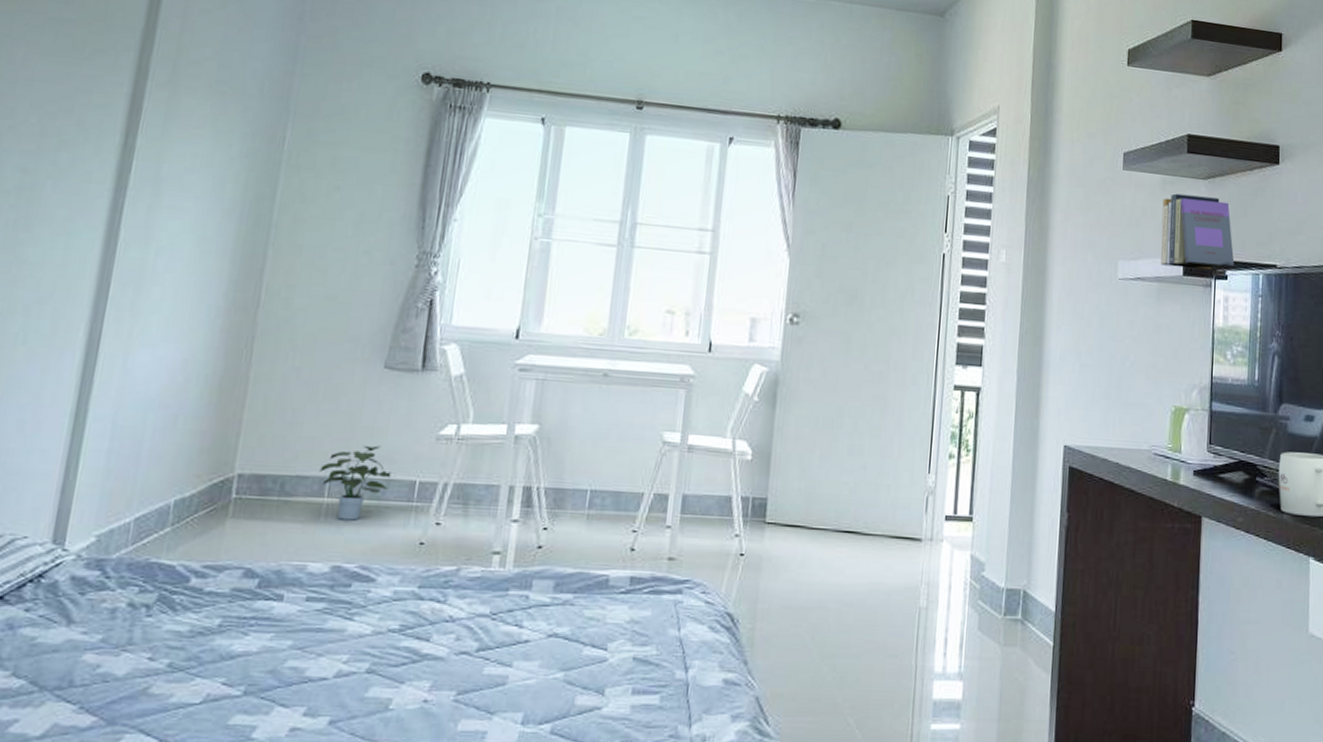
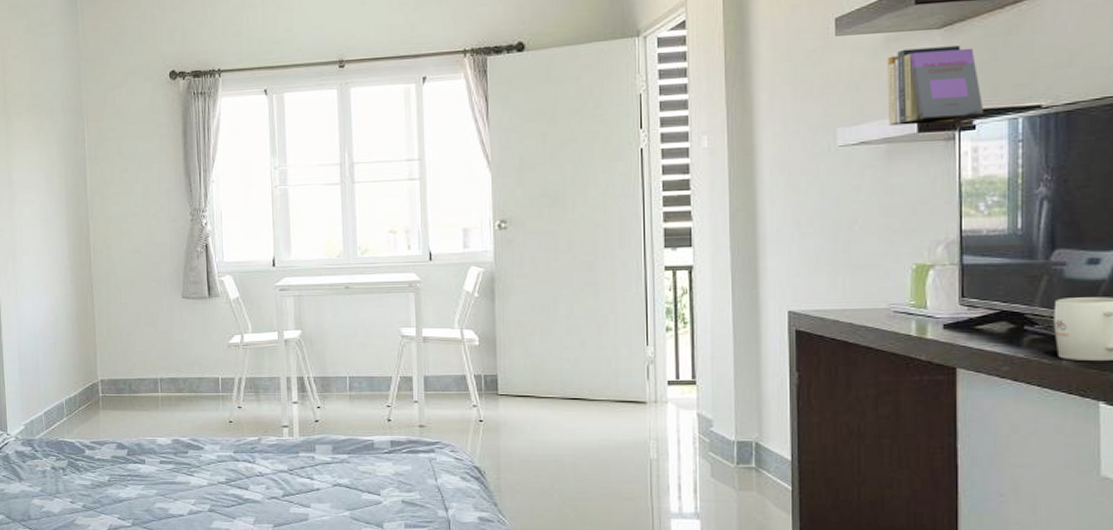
potted plant: present [320,445,392,521] -> none [152,354,201,408]

